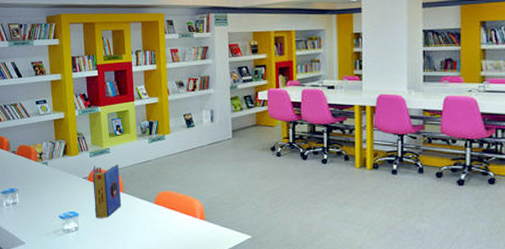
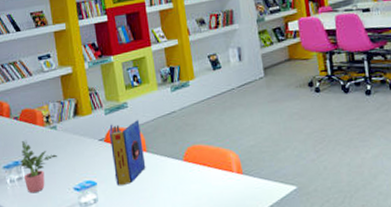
potted plant: none [15,171,48,217] -> present [20,140,58,194]

